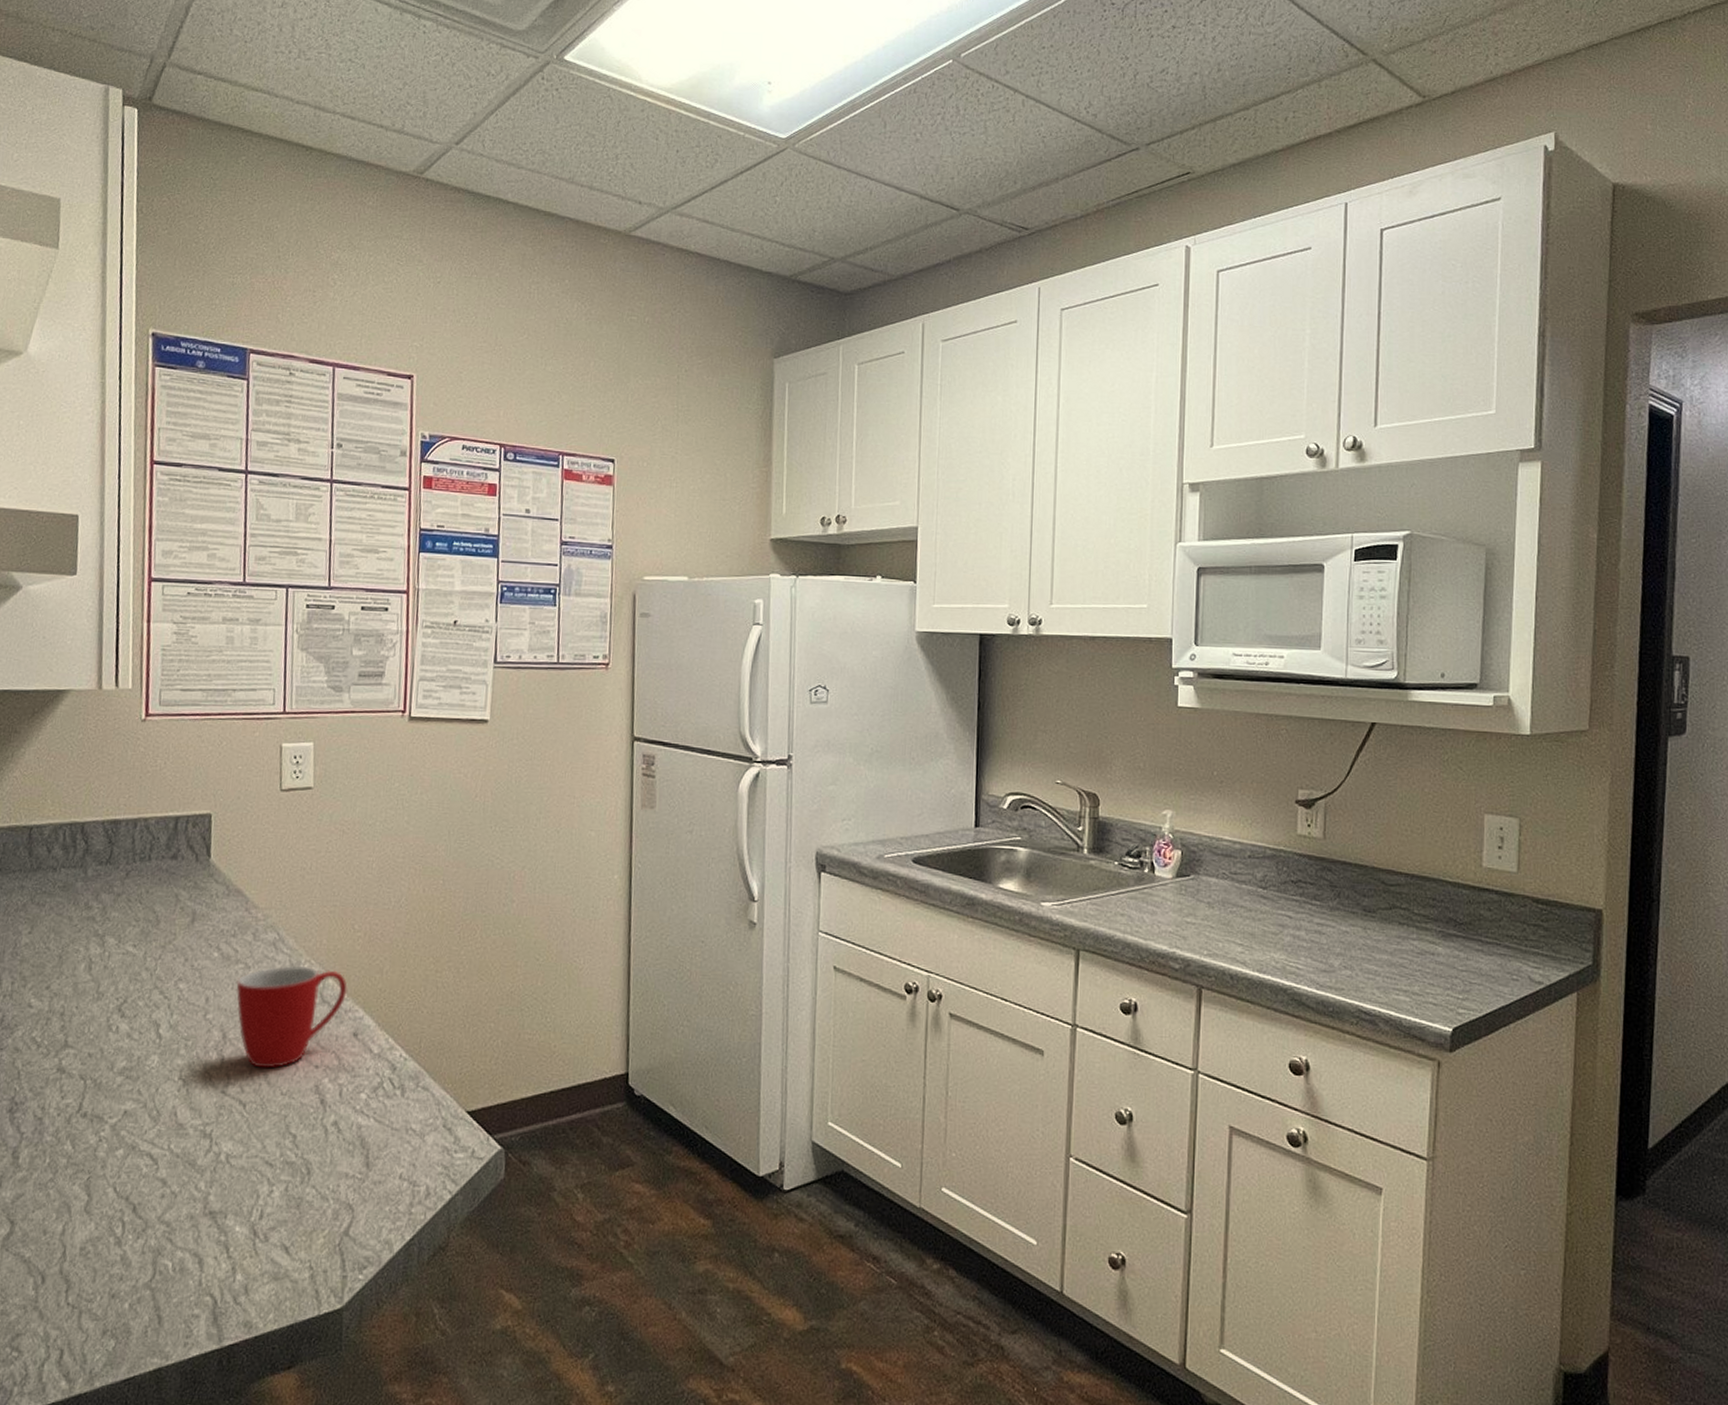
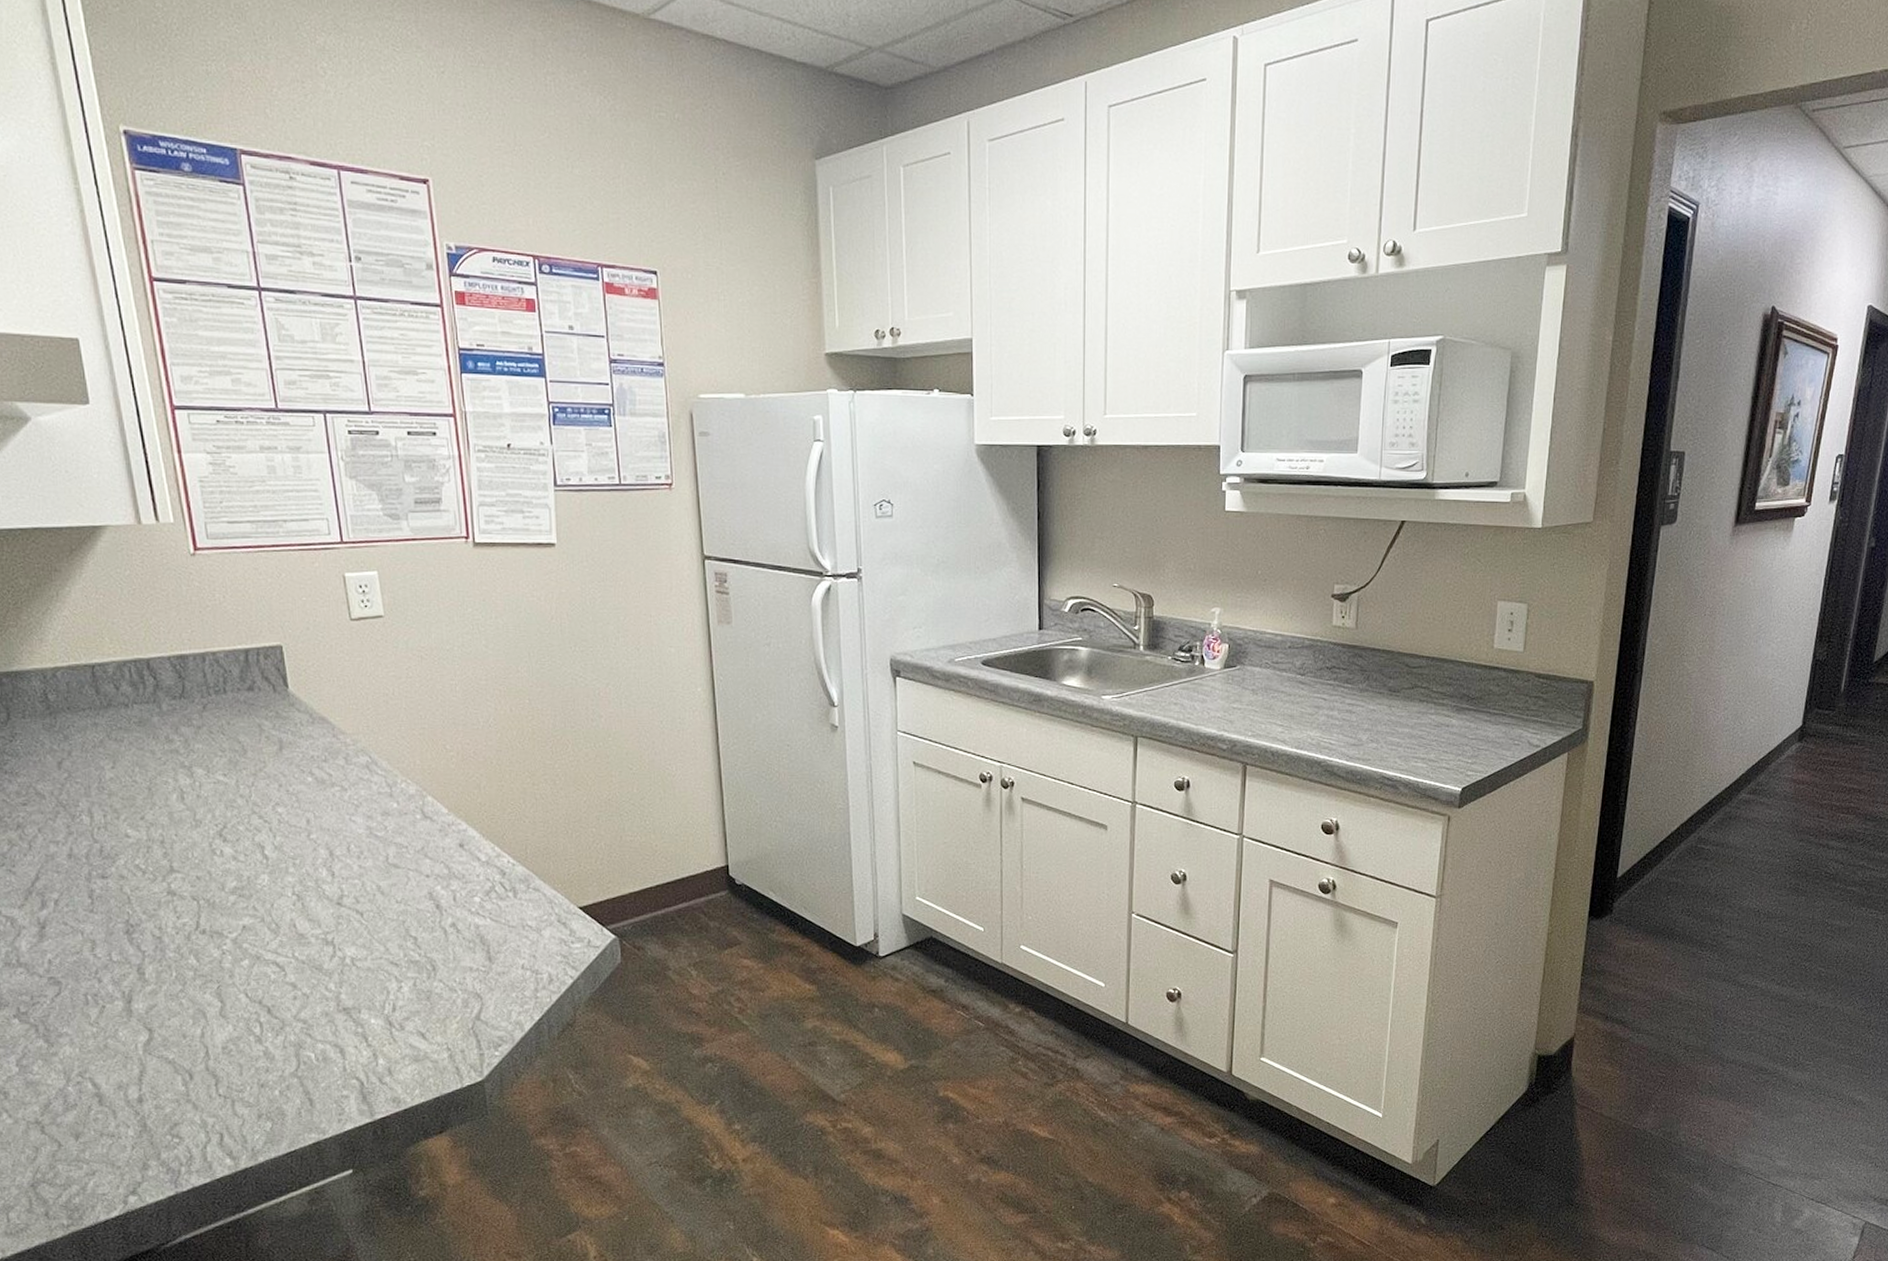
mug: present [236,965,347,1069] -> none [335,785,447,880]

